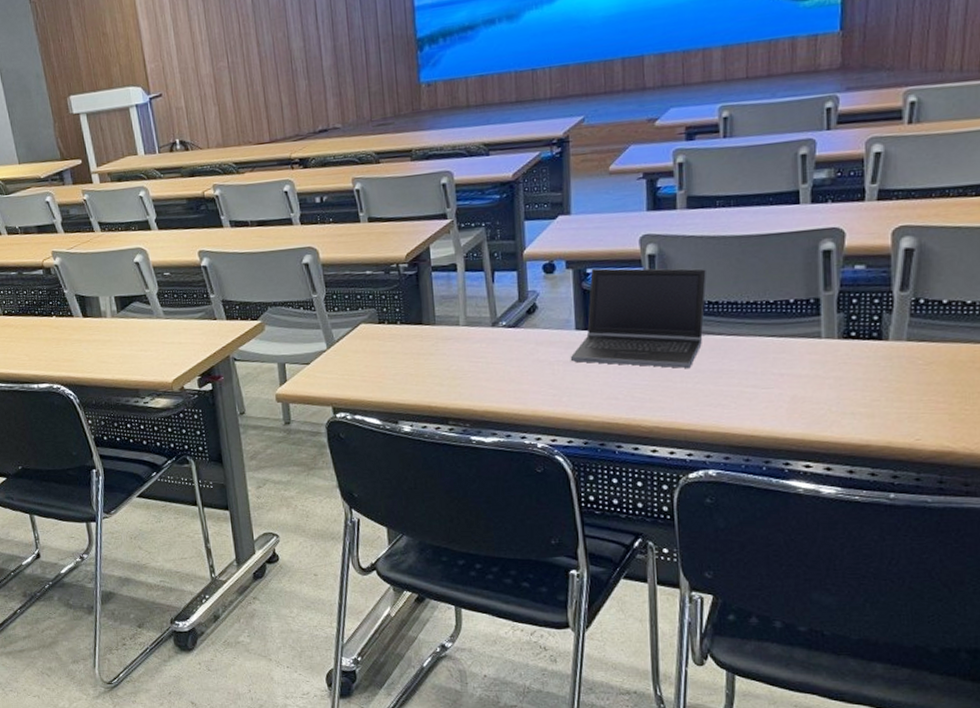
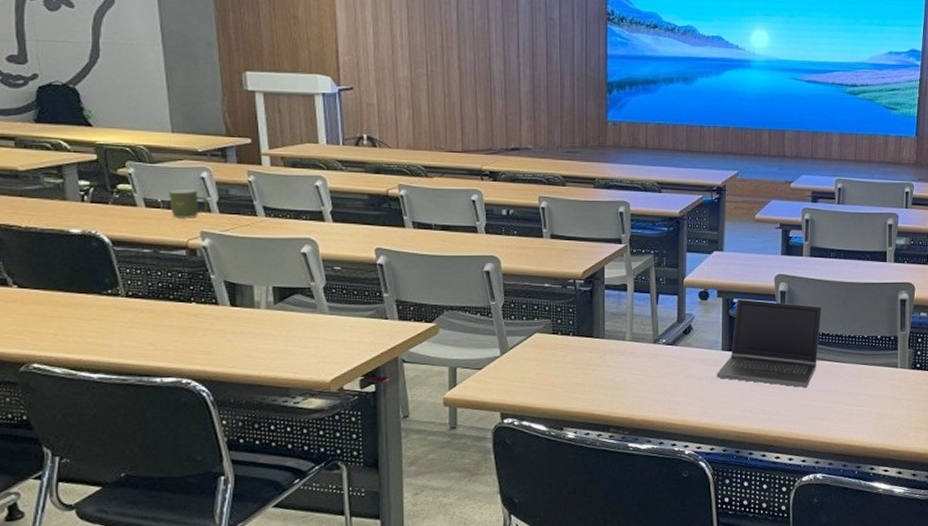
mug: none [23,214,55,242] -> present [169,189,208,218]

